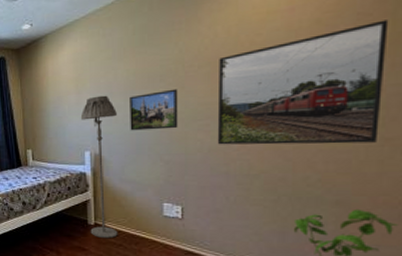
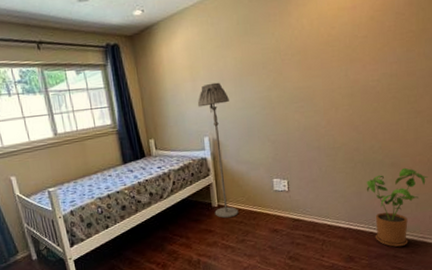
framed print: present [130,88,178,131] -> none [239,75,280,115]
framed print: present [217,19,389,145] -> none [306,19,415,124]

